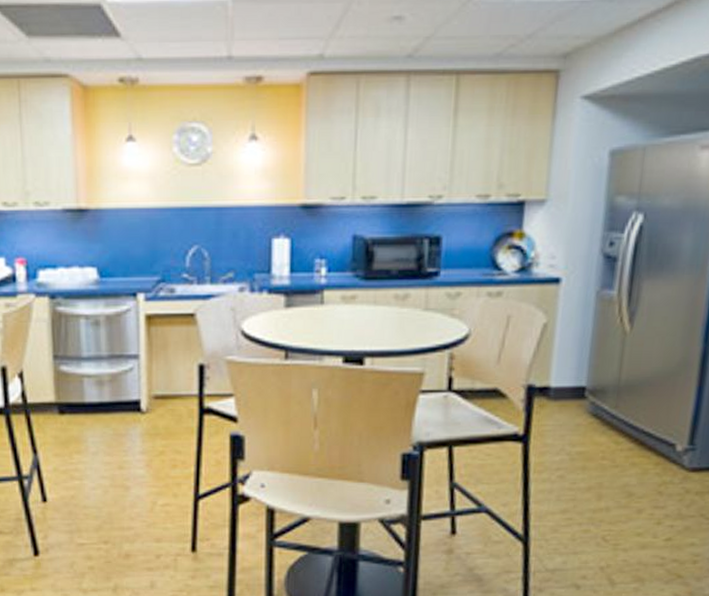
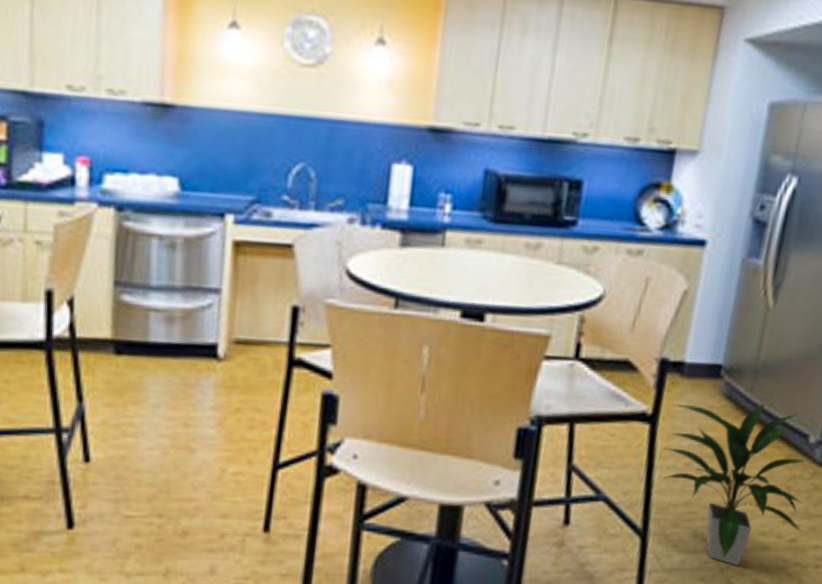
indoor plant: none [537,417,677,564] -> present [660,402,808,566]

